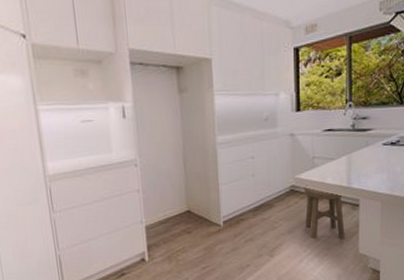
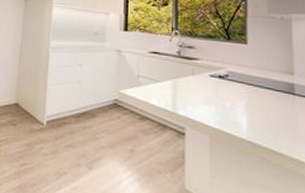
stool: present [304,185,345,240] -> none [127,102,169,169]

